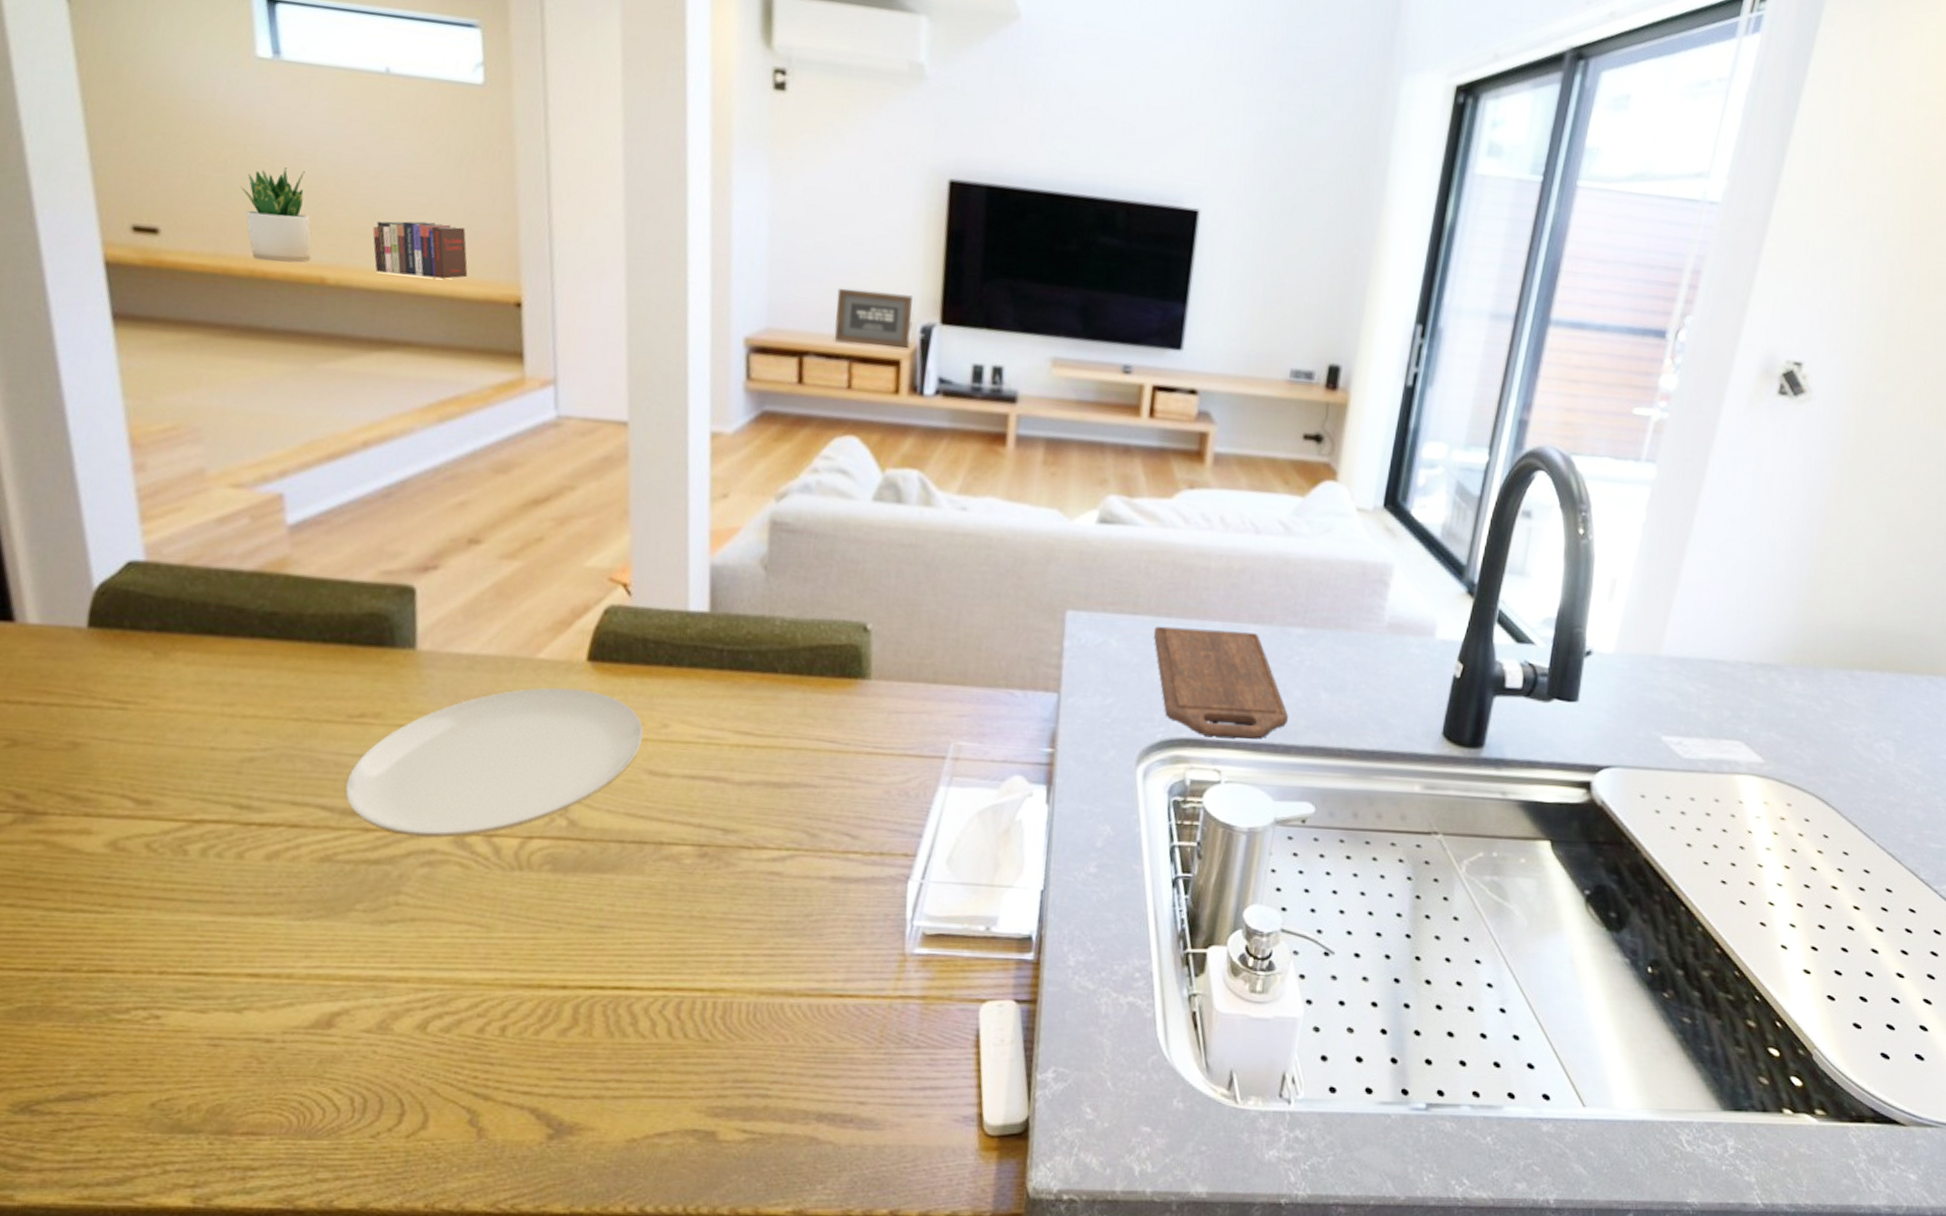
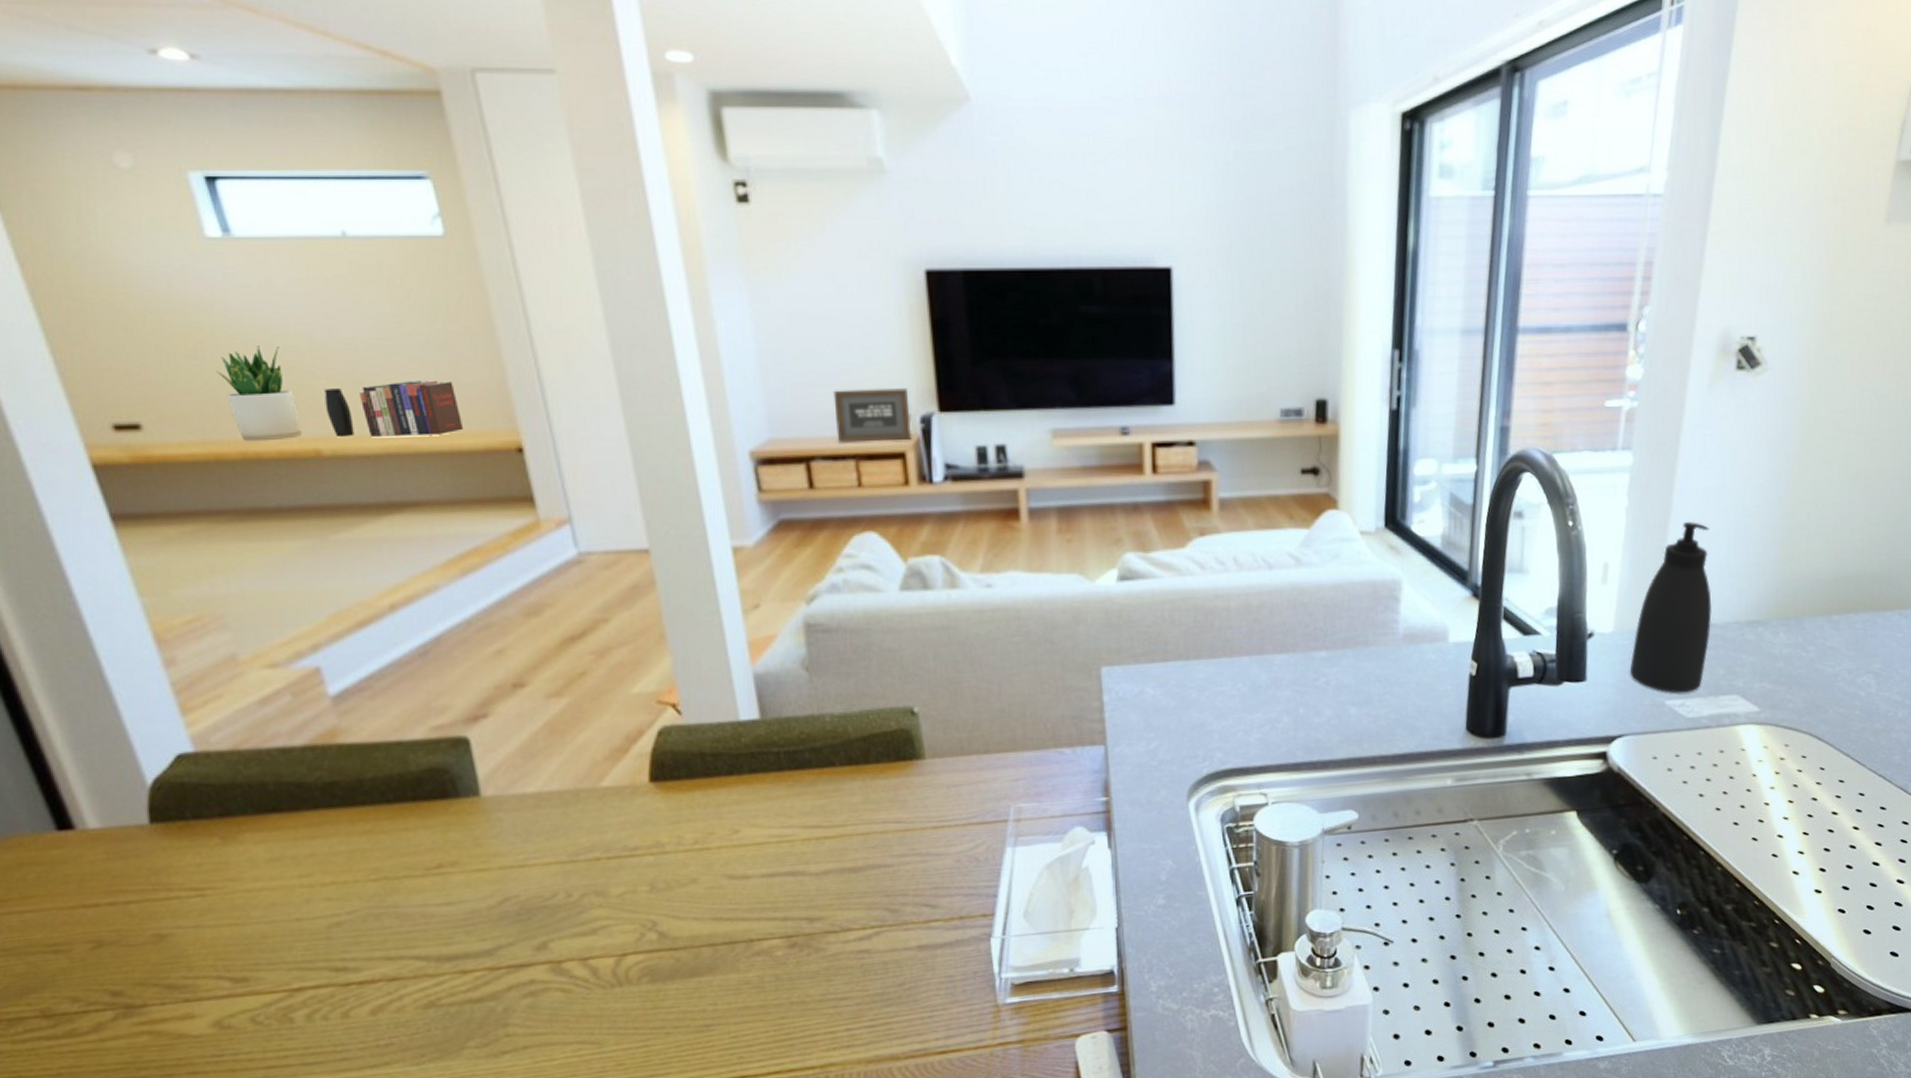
vase: none [338,218,362,269] -> present [324,388,354,438]
plate: present [345,687,644,838] -> none [436,809,717,972]
cutting board: present [1153,626,1289,739] -> none [1186,662,1323,764]
soap dispenser: none [1626,548,1730,730] -> present [1630,522,1712,693]

